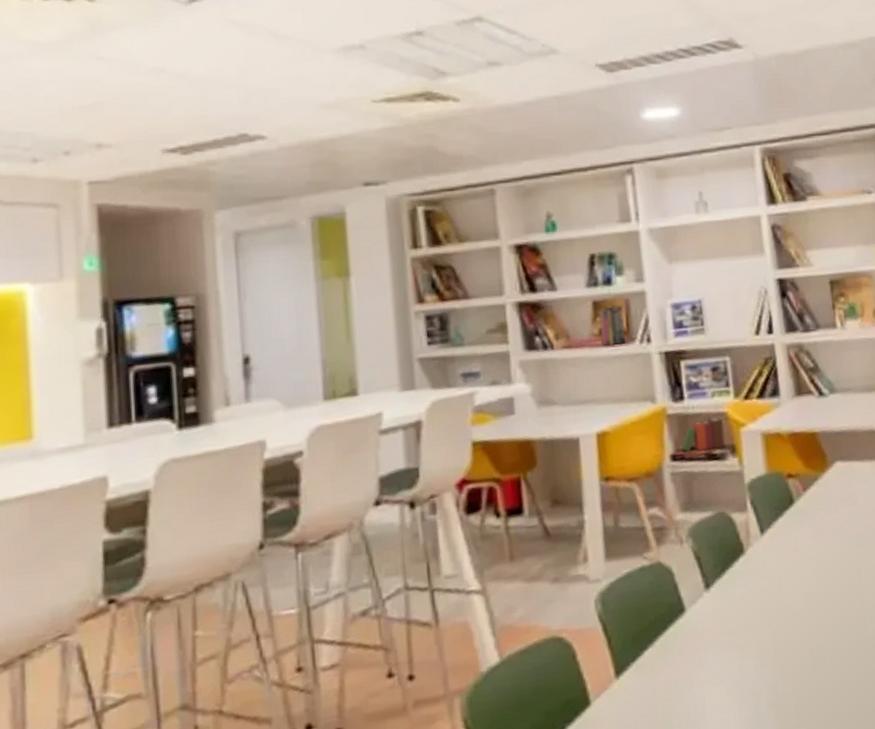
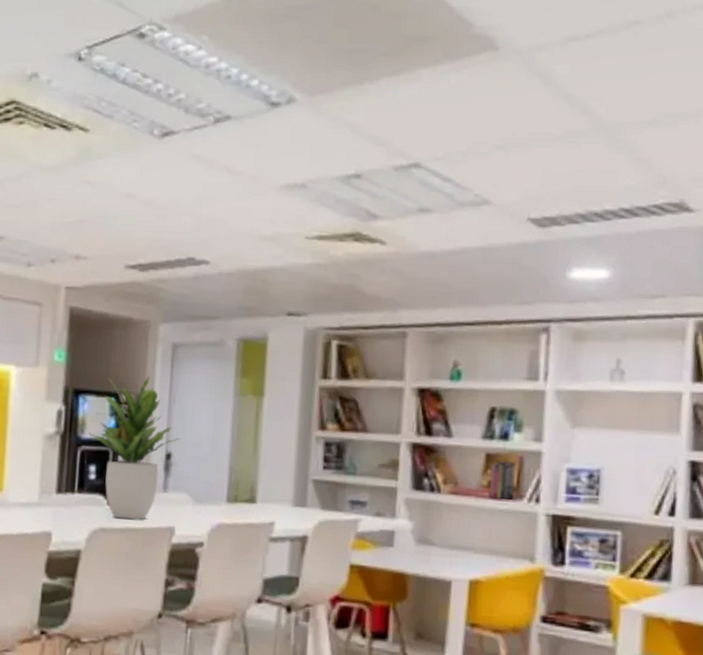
potted plant: none [141,271,260,444] -> present [88,375,182,520]
books: present [681,417,725,452] -> none [554,589,604,622]

